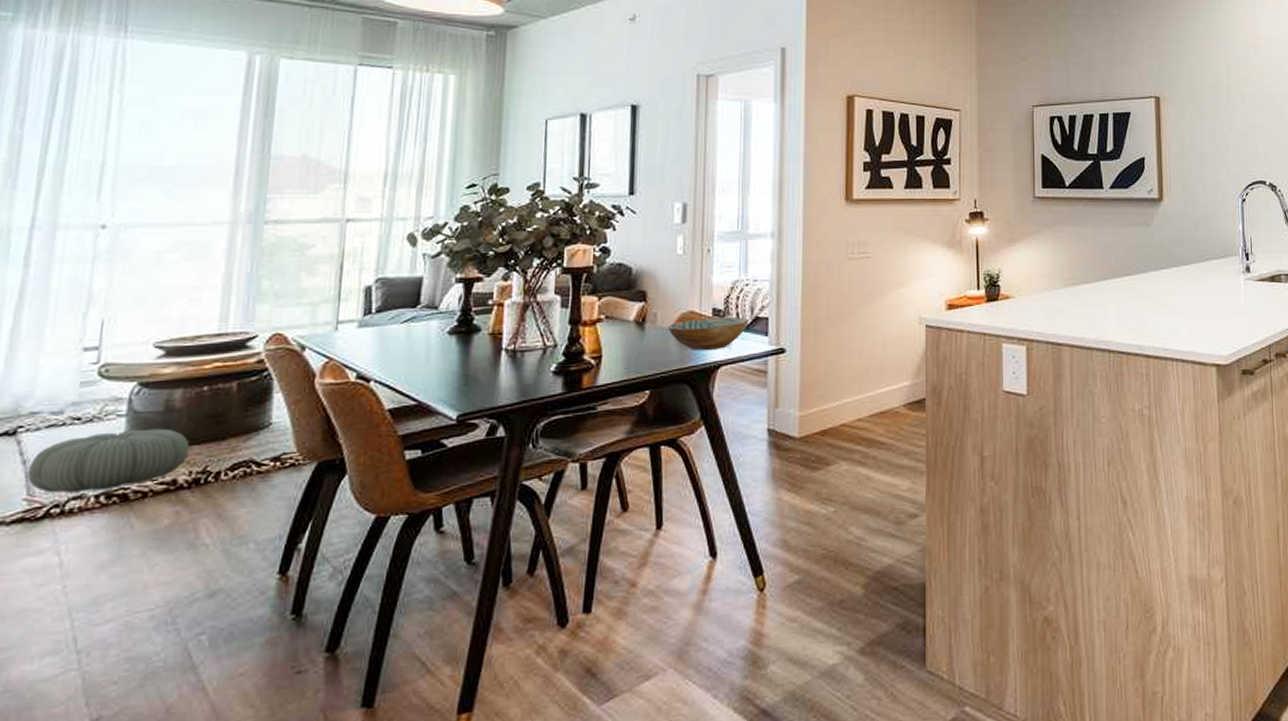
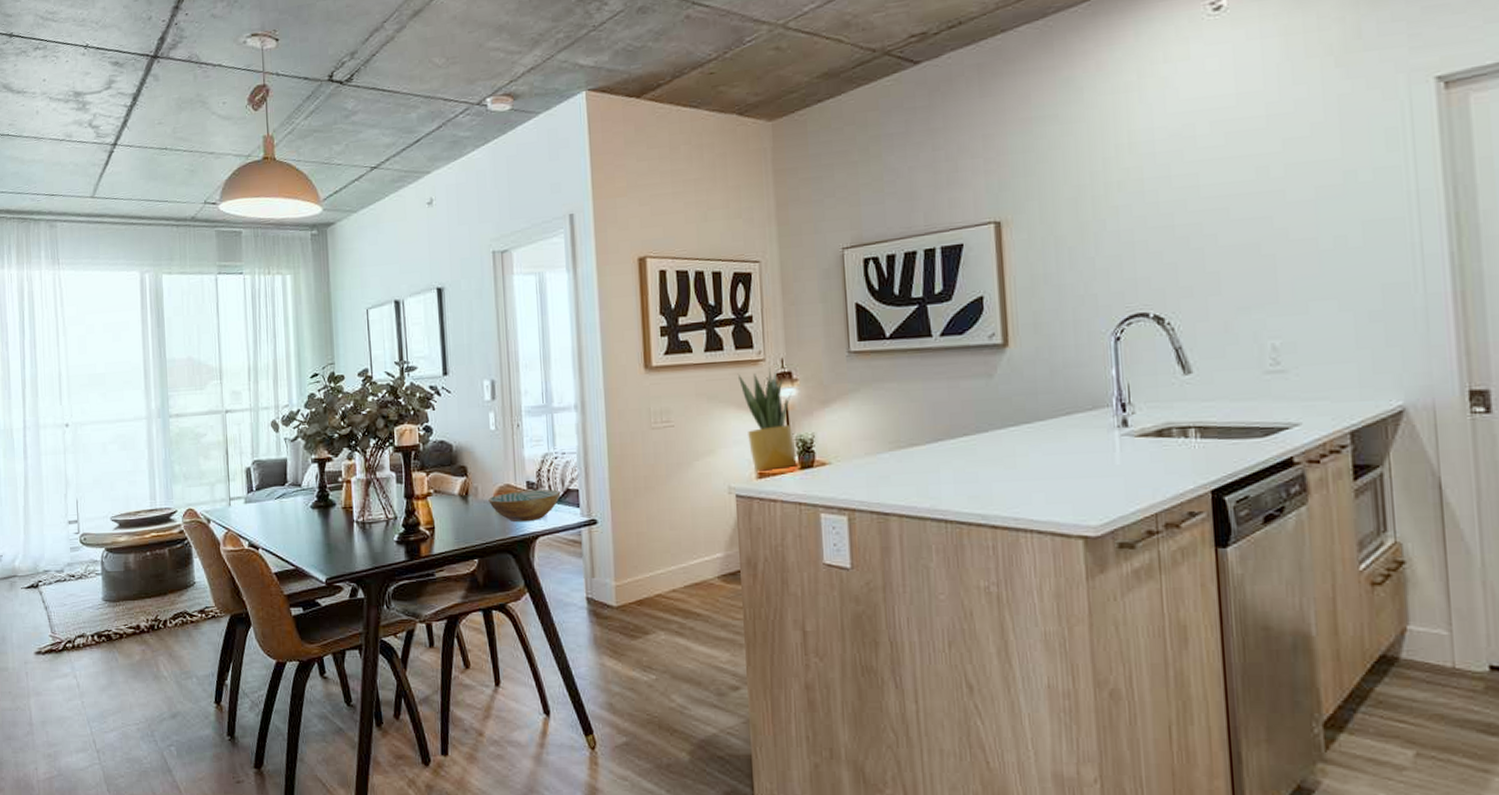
pouf: present [27,428,190,493] -> none [49,584,145,632]
planter: none [935,206,982,303] -> present [739,367,796,471]

